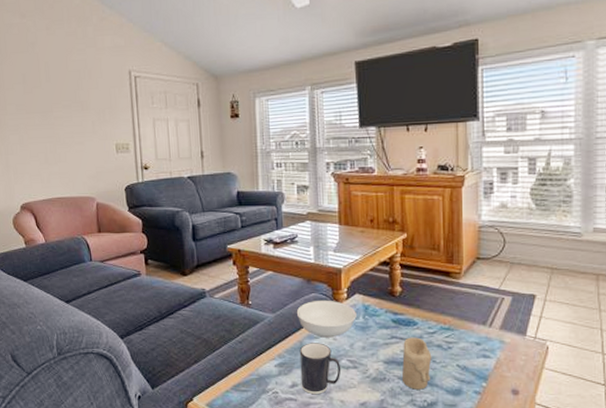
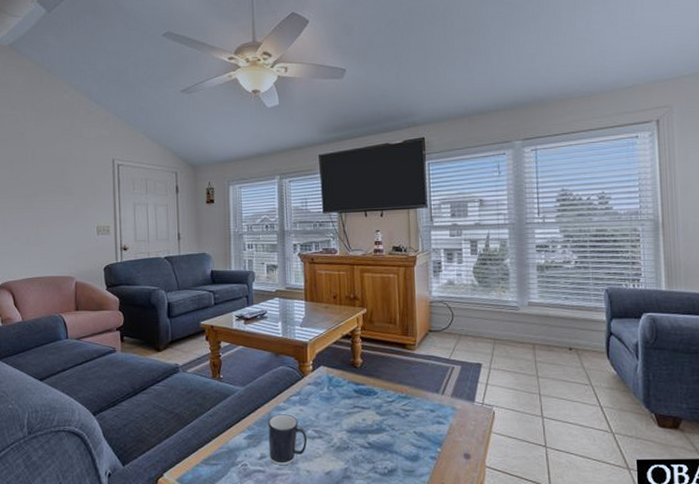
bowl: present [296,300,356,338] -> none [265,372,321,409]
candle: present [401,337,432,390] -> none [363,406,391,457]

